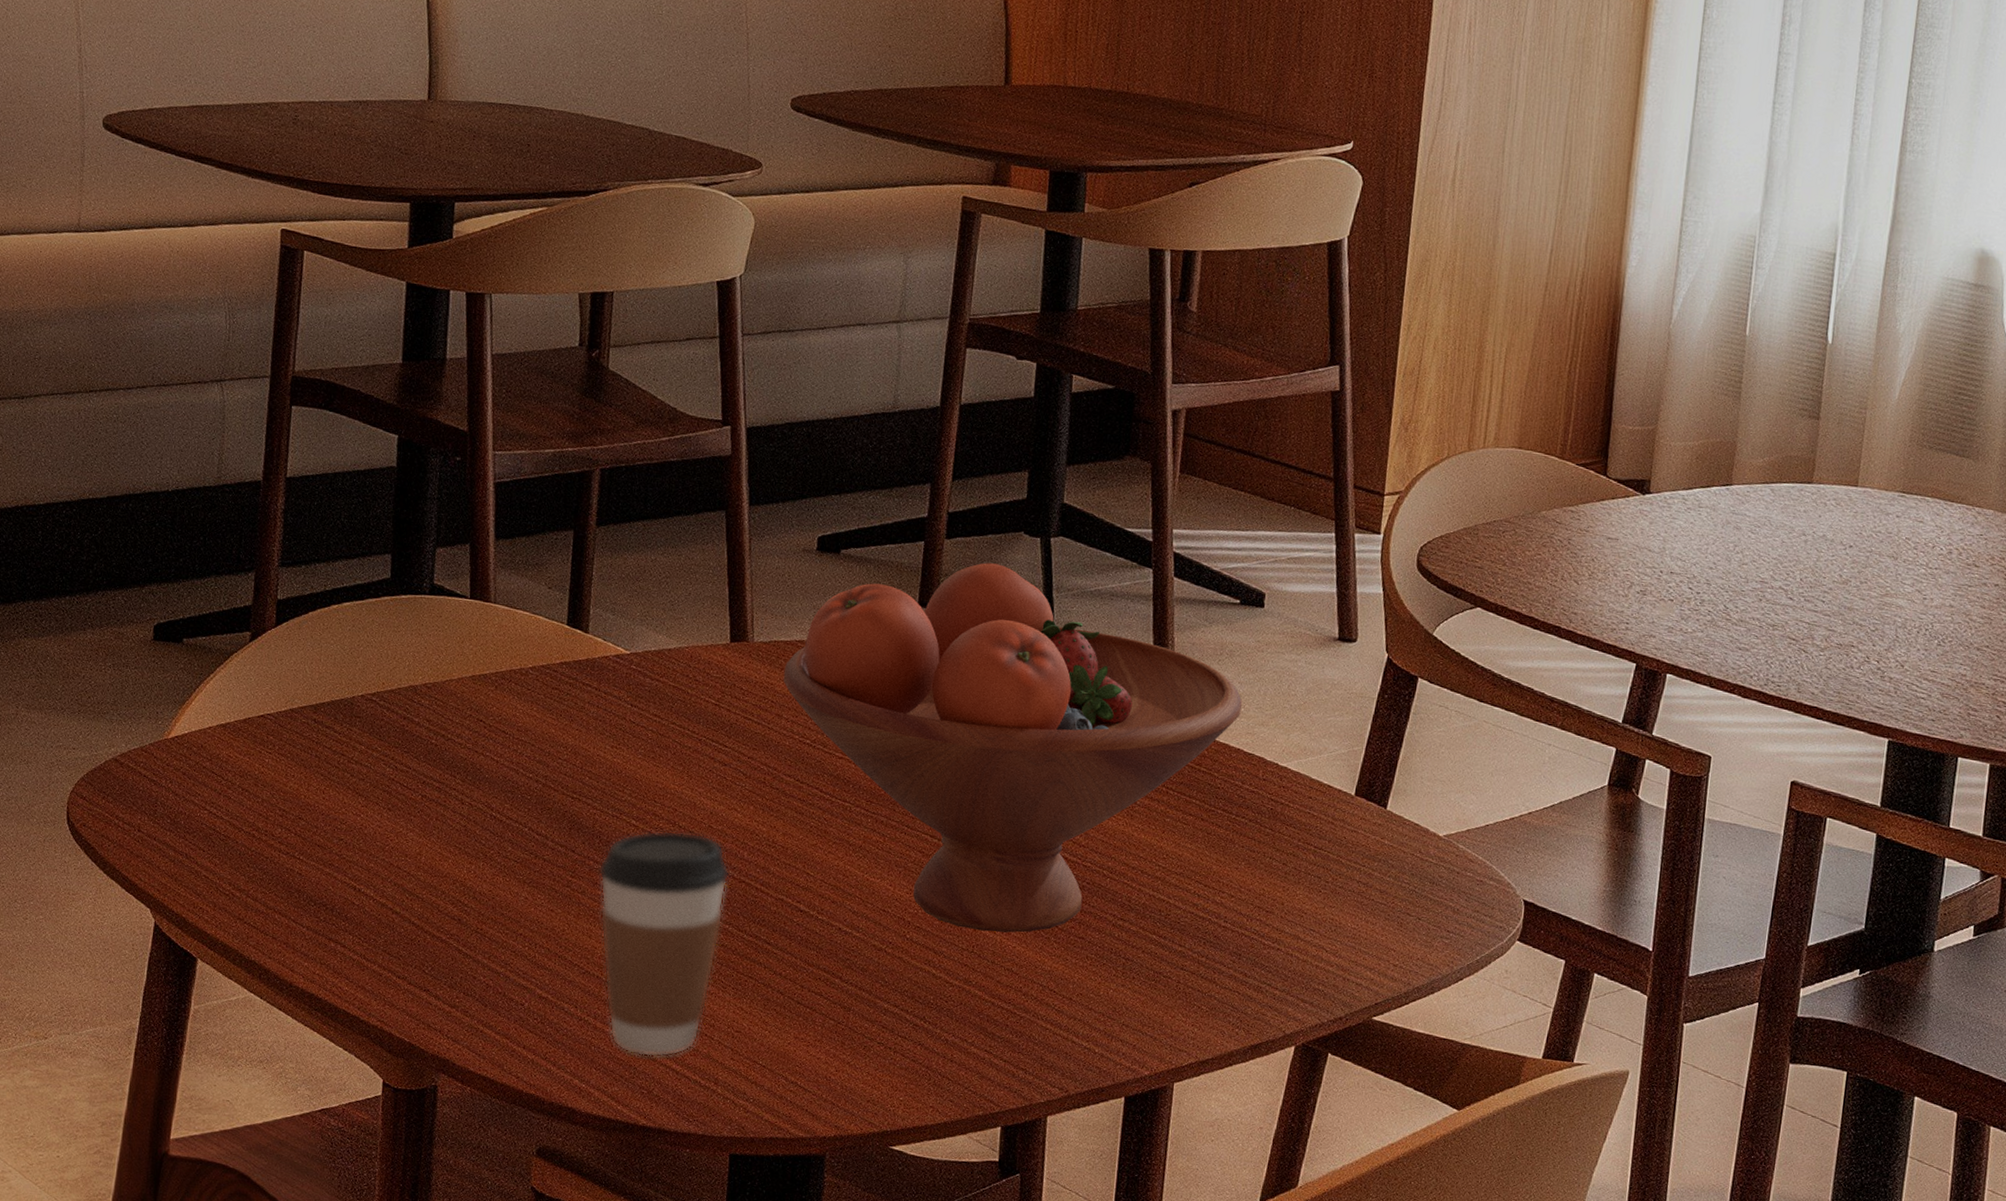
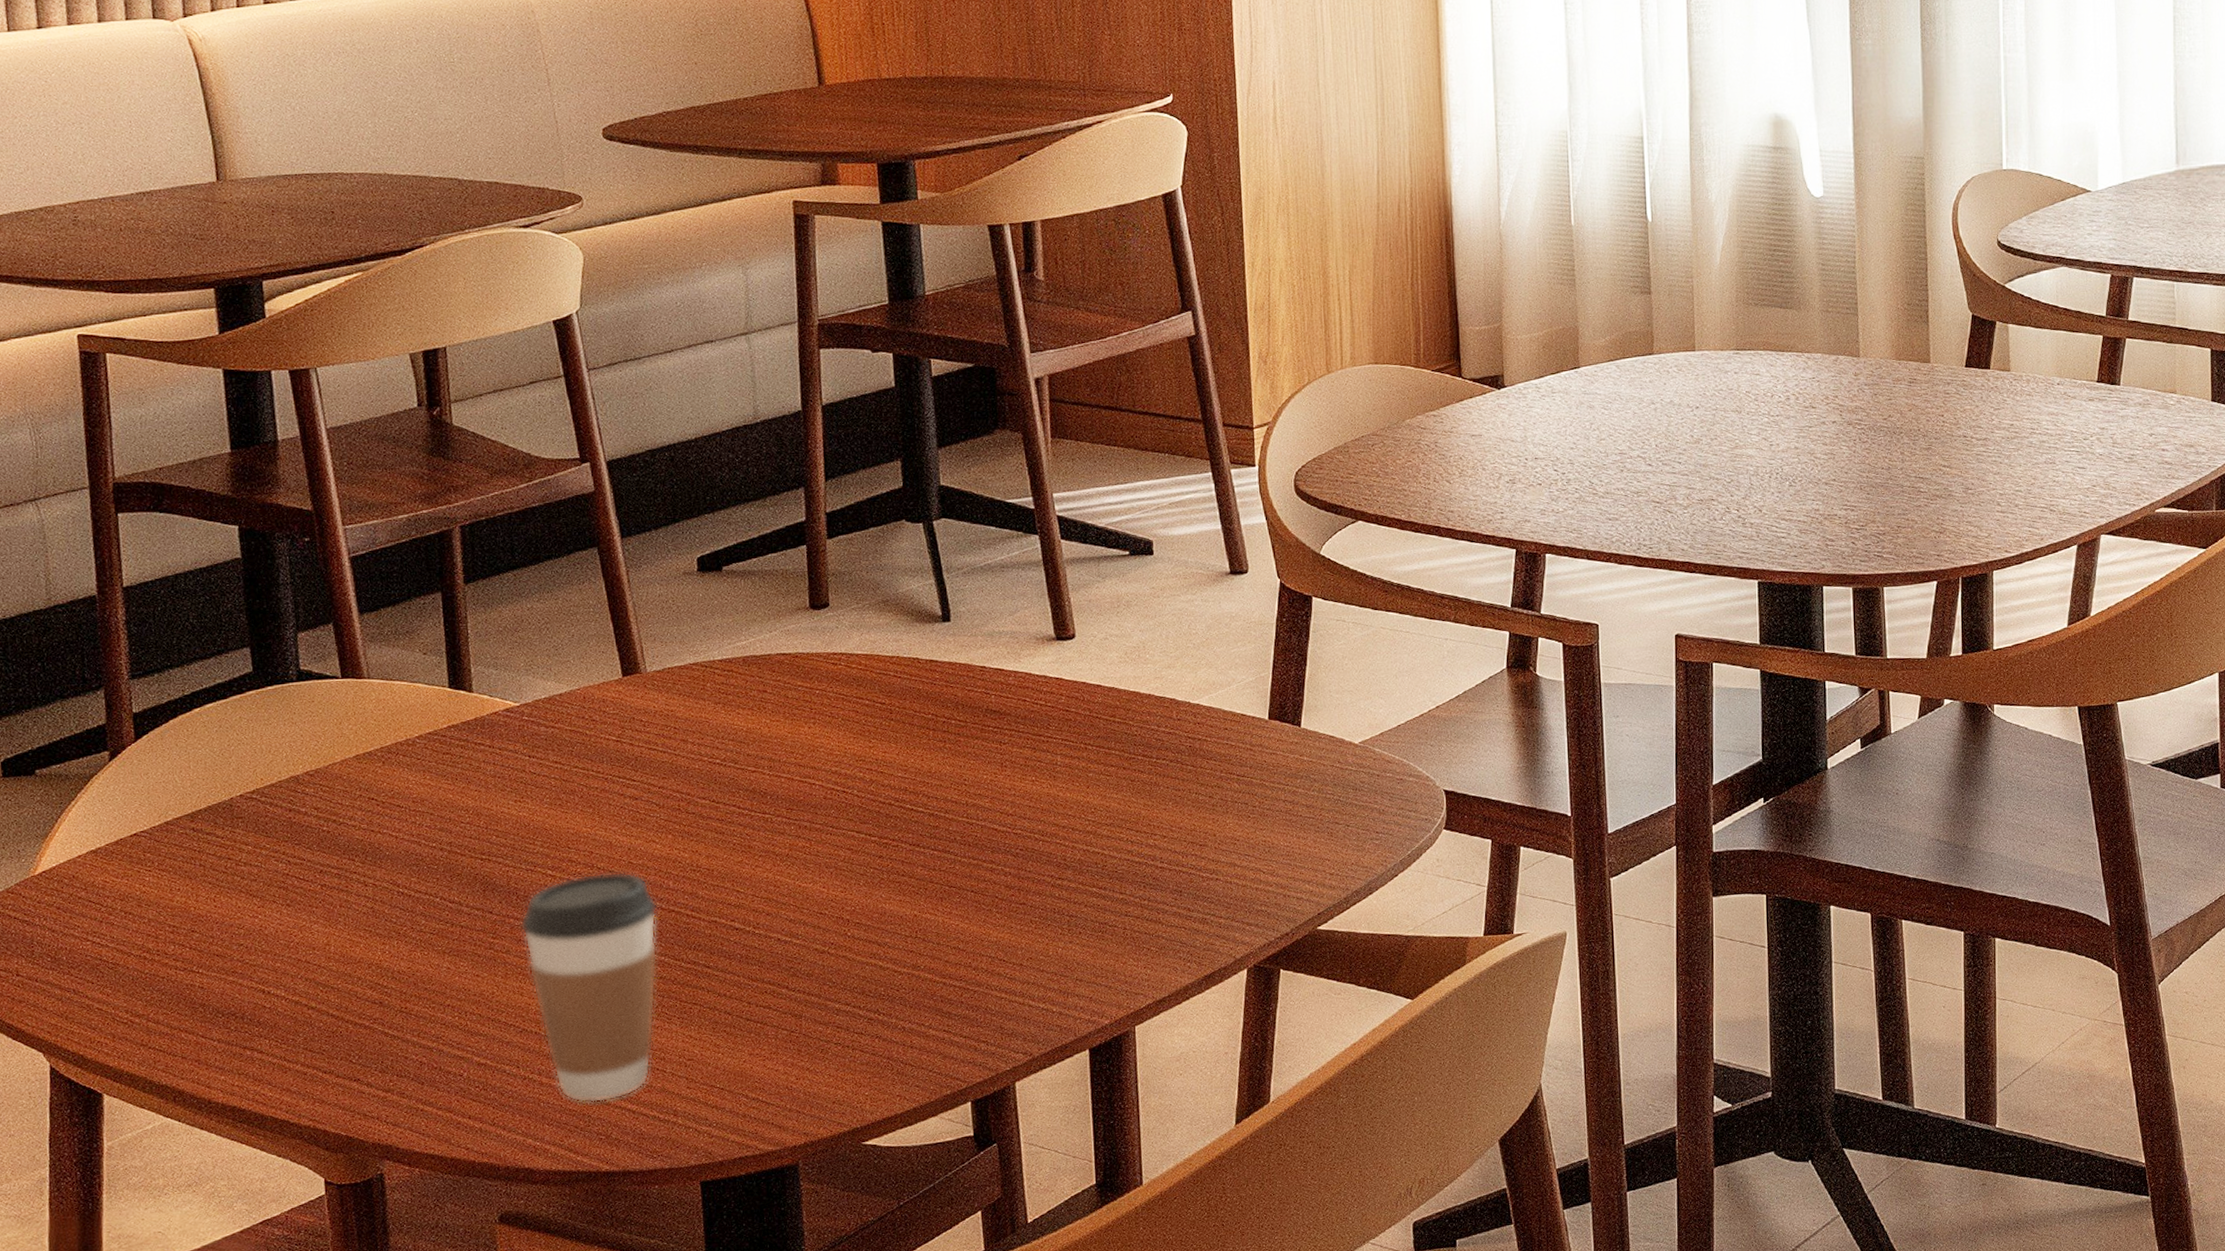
fruit bowl: present [783,562,1243,933] -> none [682,555,1147,916]

